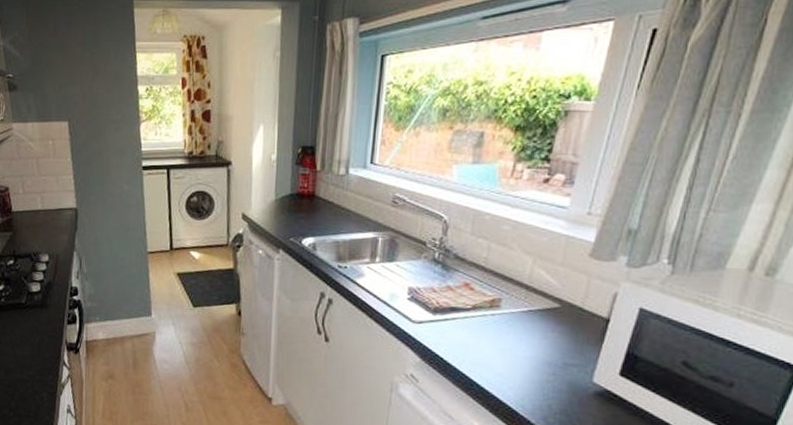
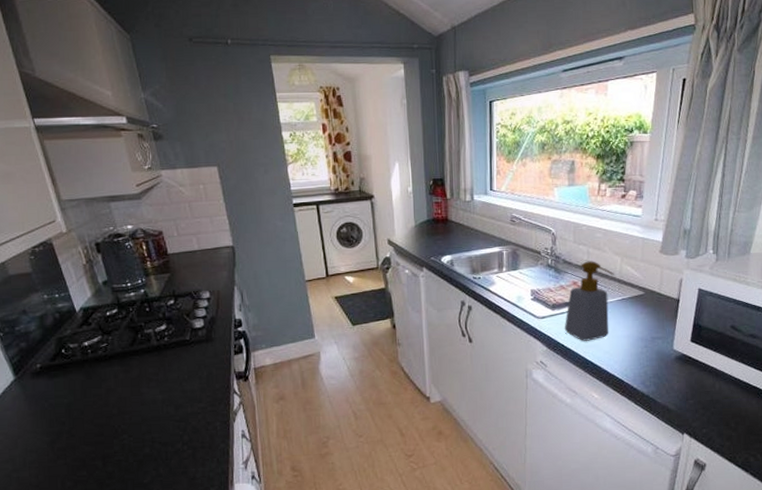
soap bottle: none [445,258,521,358] -> present [564,261,614,341]

